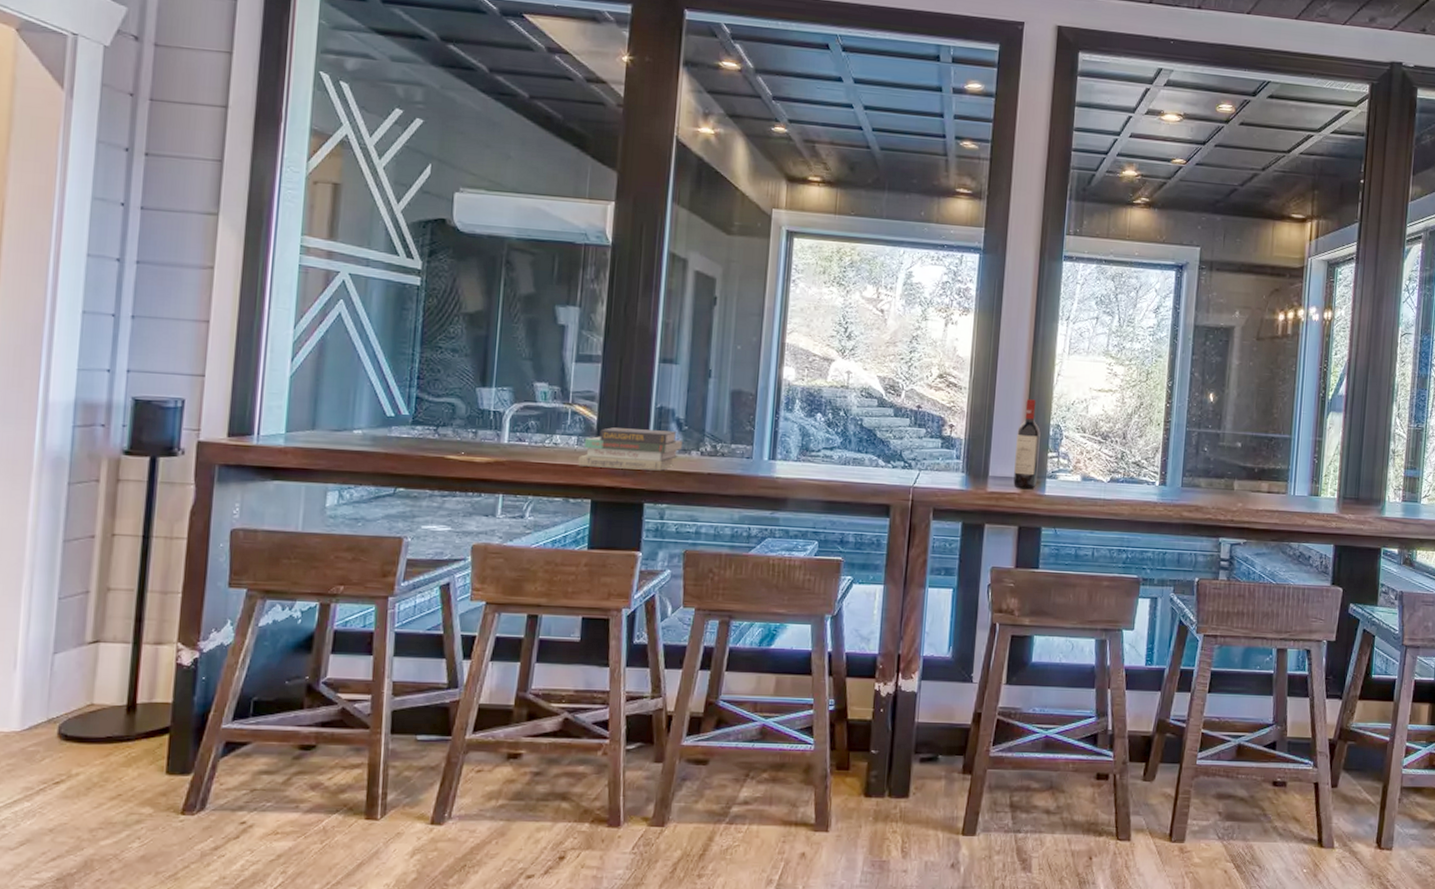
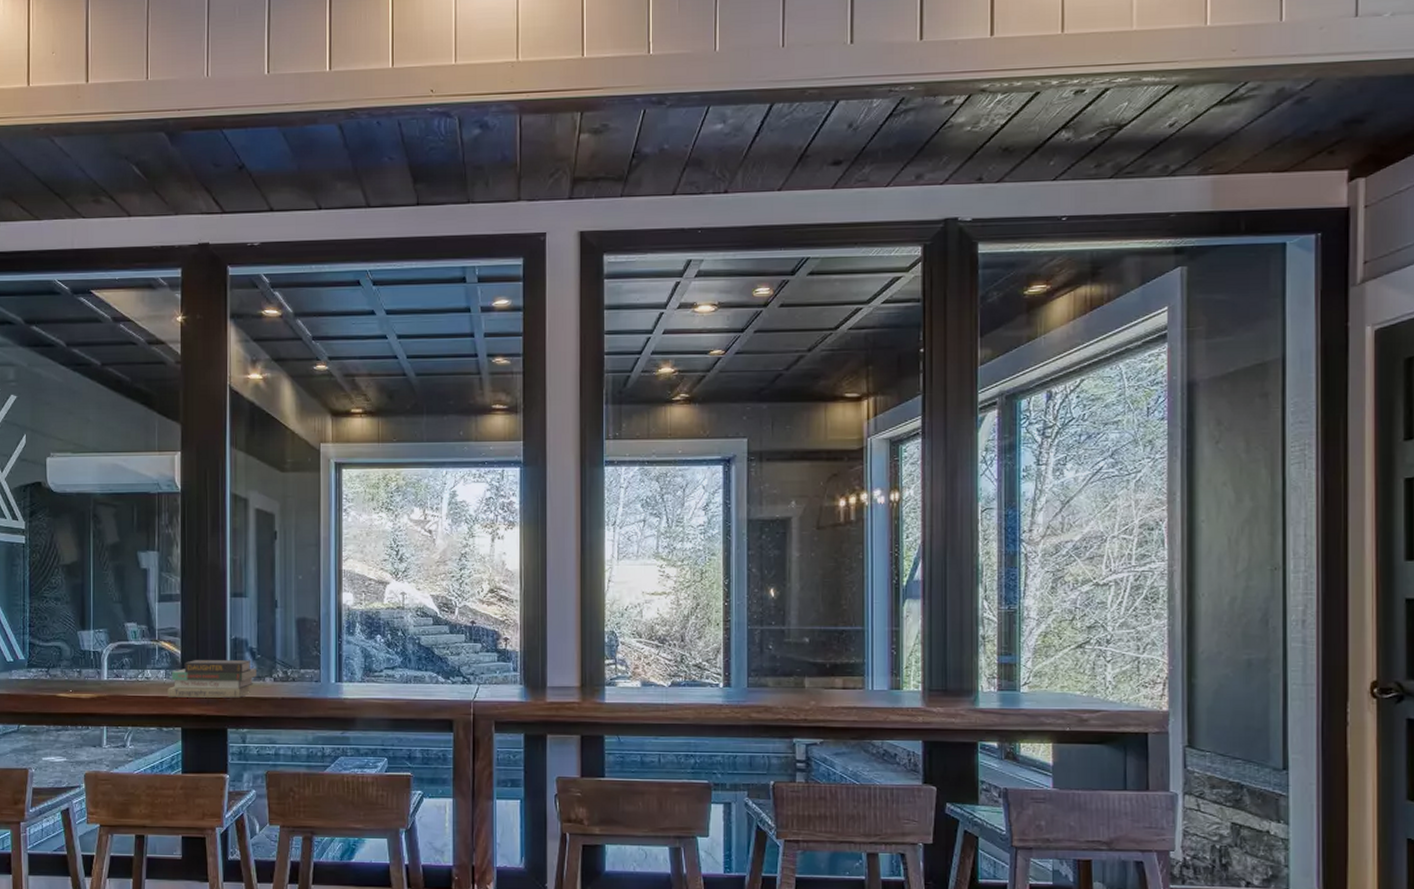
wine bottle: present [1013,399,1041,490] -> none [572,607,596,698]

